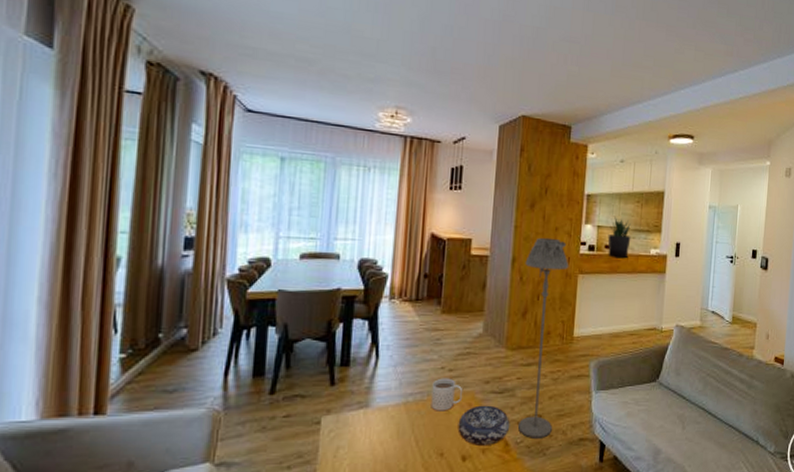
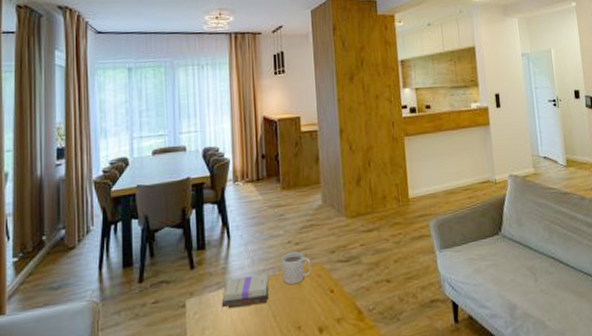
books: none [360,398,416,430] -> present [221,274,269,309]
decorative bowl: present [457,405,511,447] -> none [310,274,361,317]
floor lamp: present [518,237,569,438] -> none [352,106,402,304]
planter: present [607,216,631,259] -> none [427,76,450,117]

